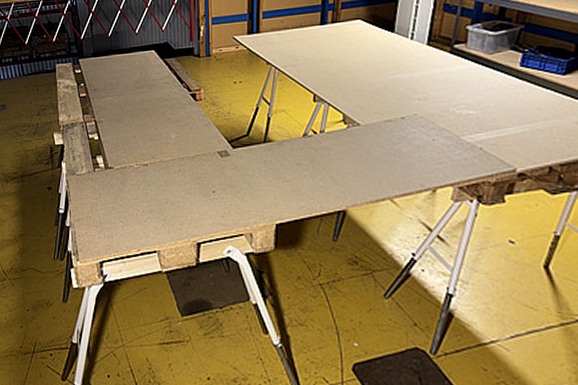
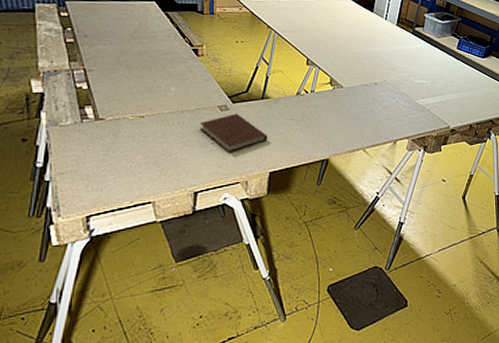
notebook: none [200,159,273,203] -> present [199,113,268,154]

